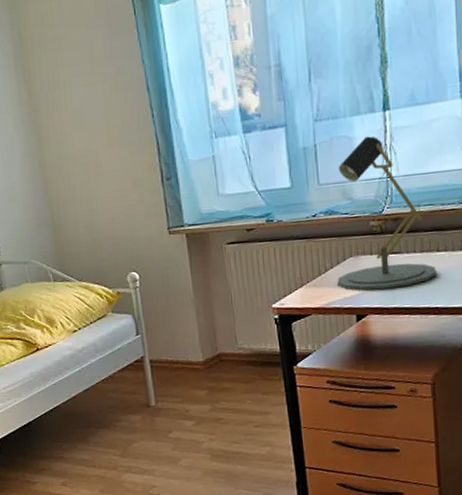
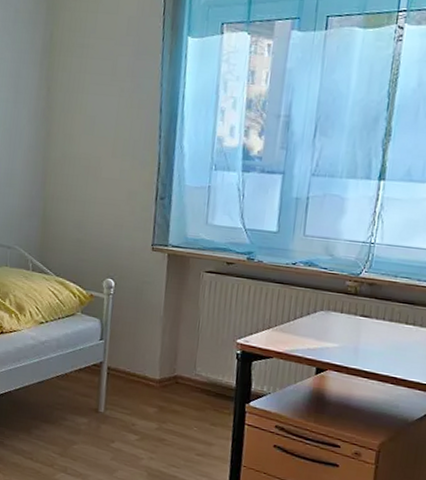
desk lamp: present [337,136,438,291] -> none [304,200,402,351]

